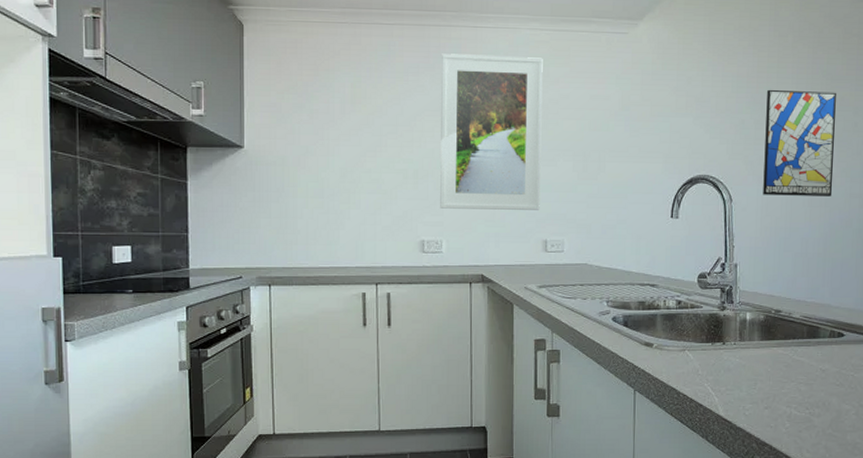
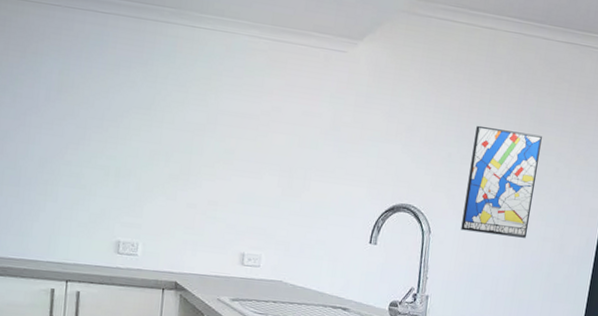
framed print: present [440,53,543,210] -> none [139,50,259,222]

